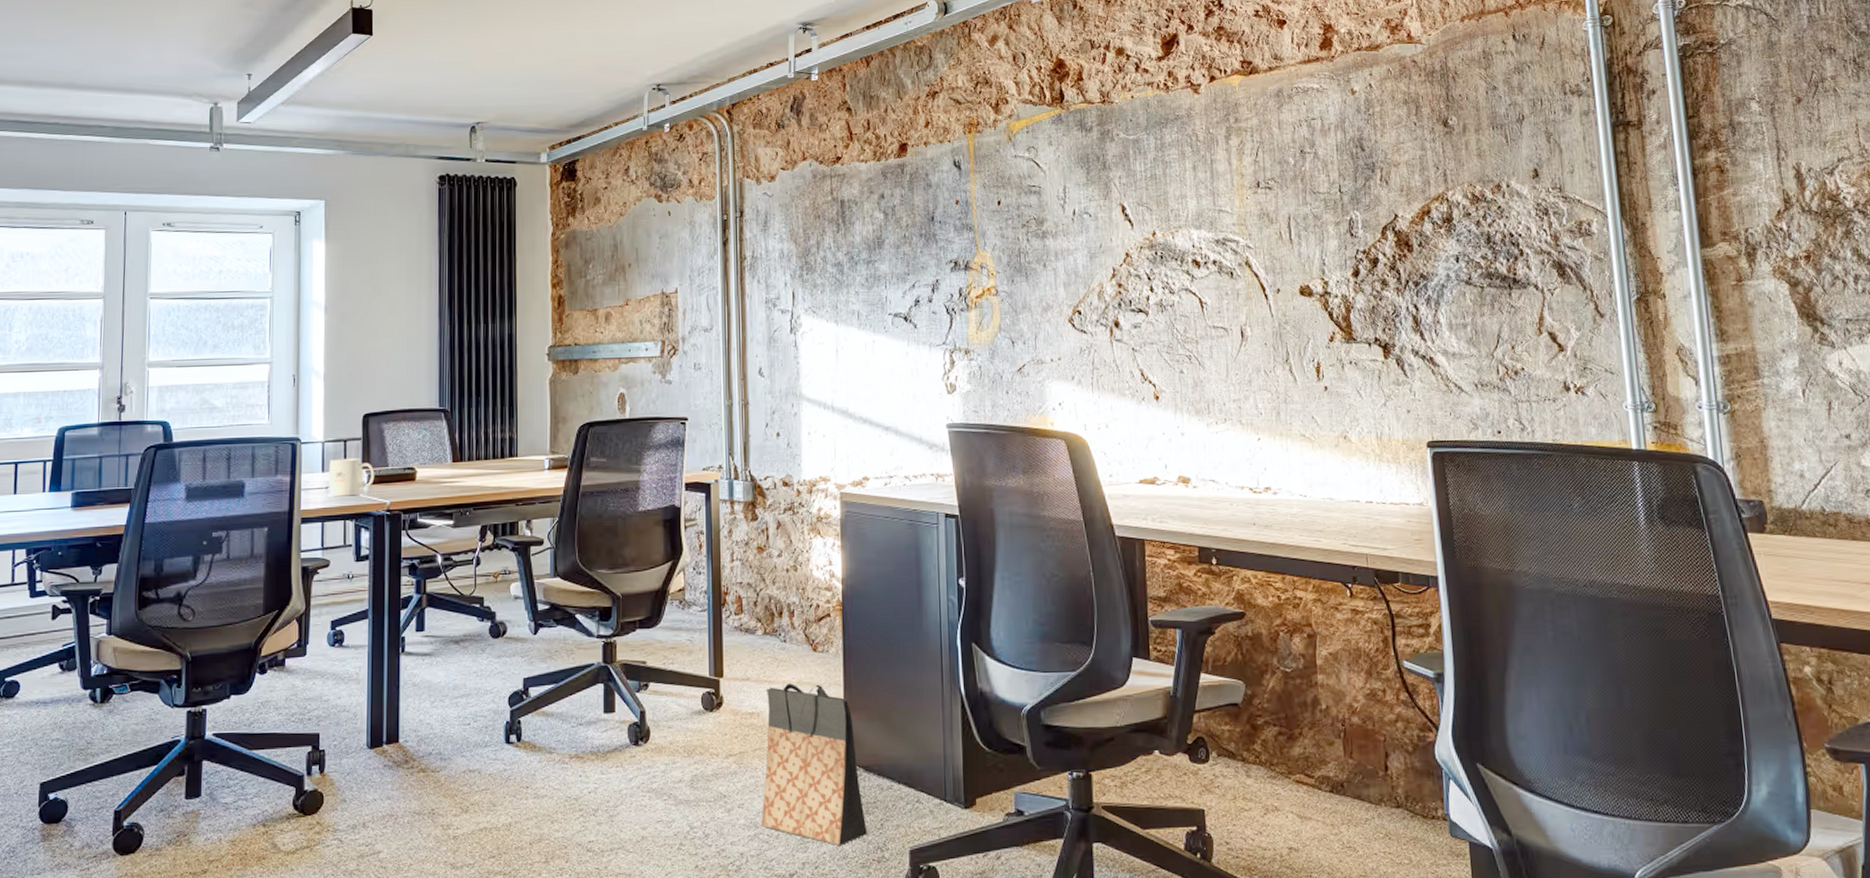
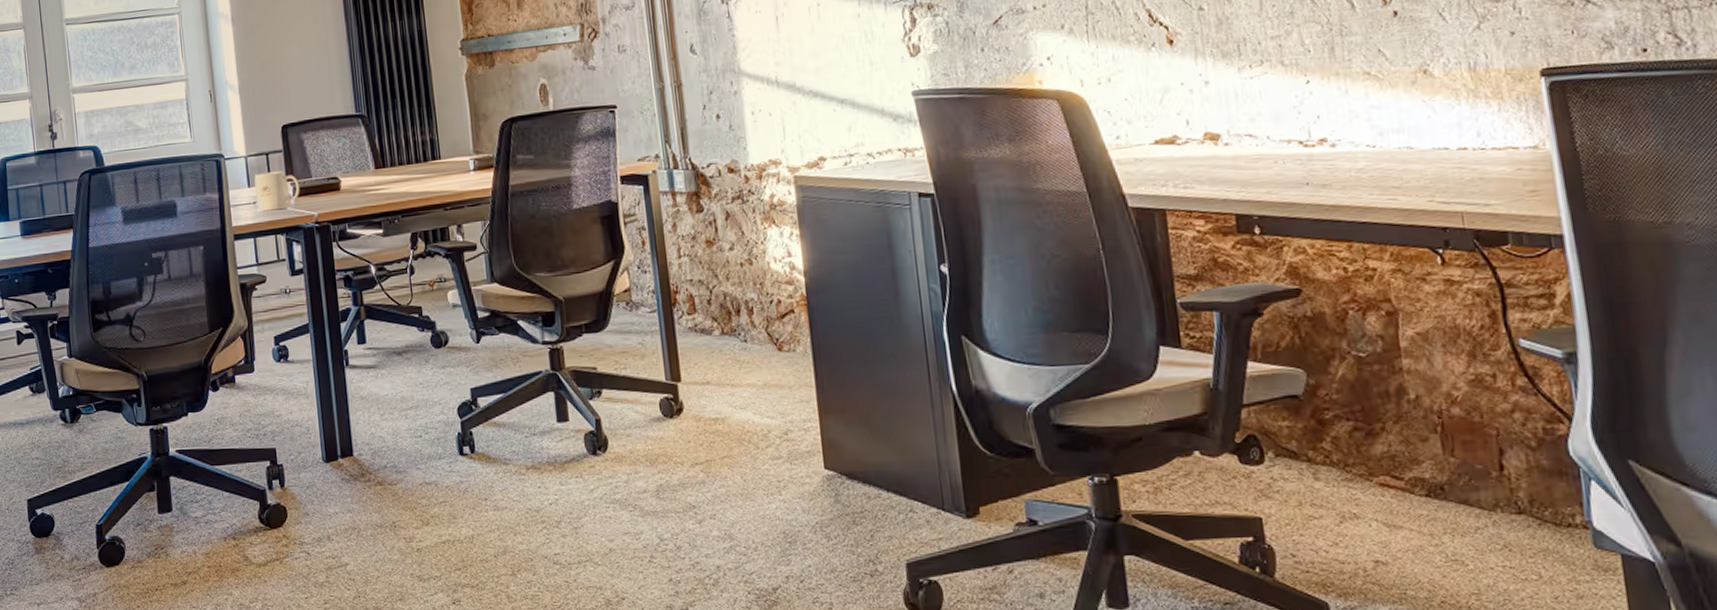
bag: present [761,683,867,846] -> none [730,386,856,559]

